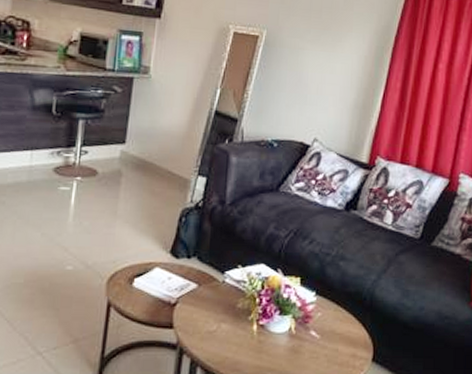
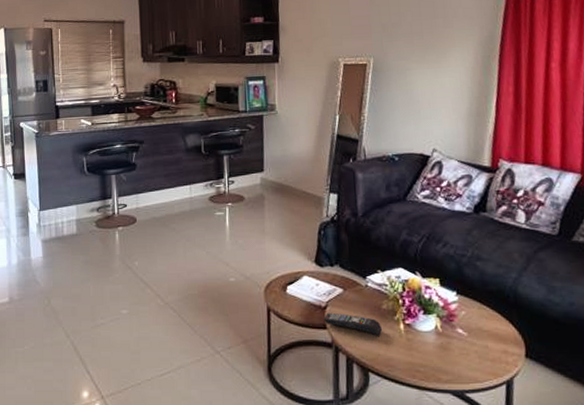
remote control: none [171,310,235,337] -> present [323,312,383,336]

